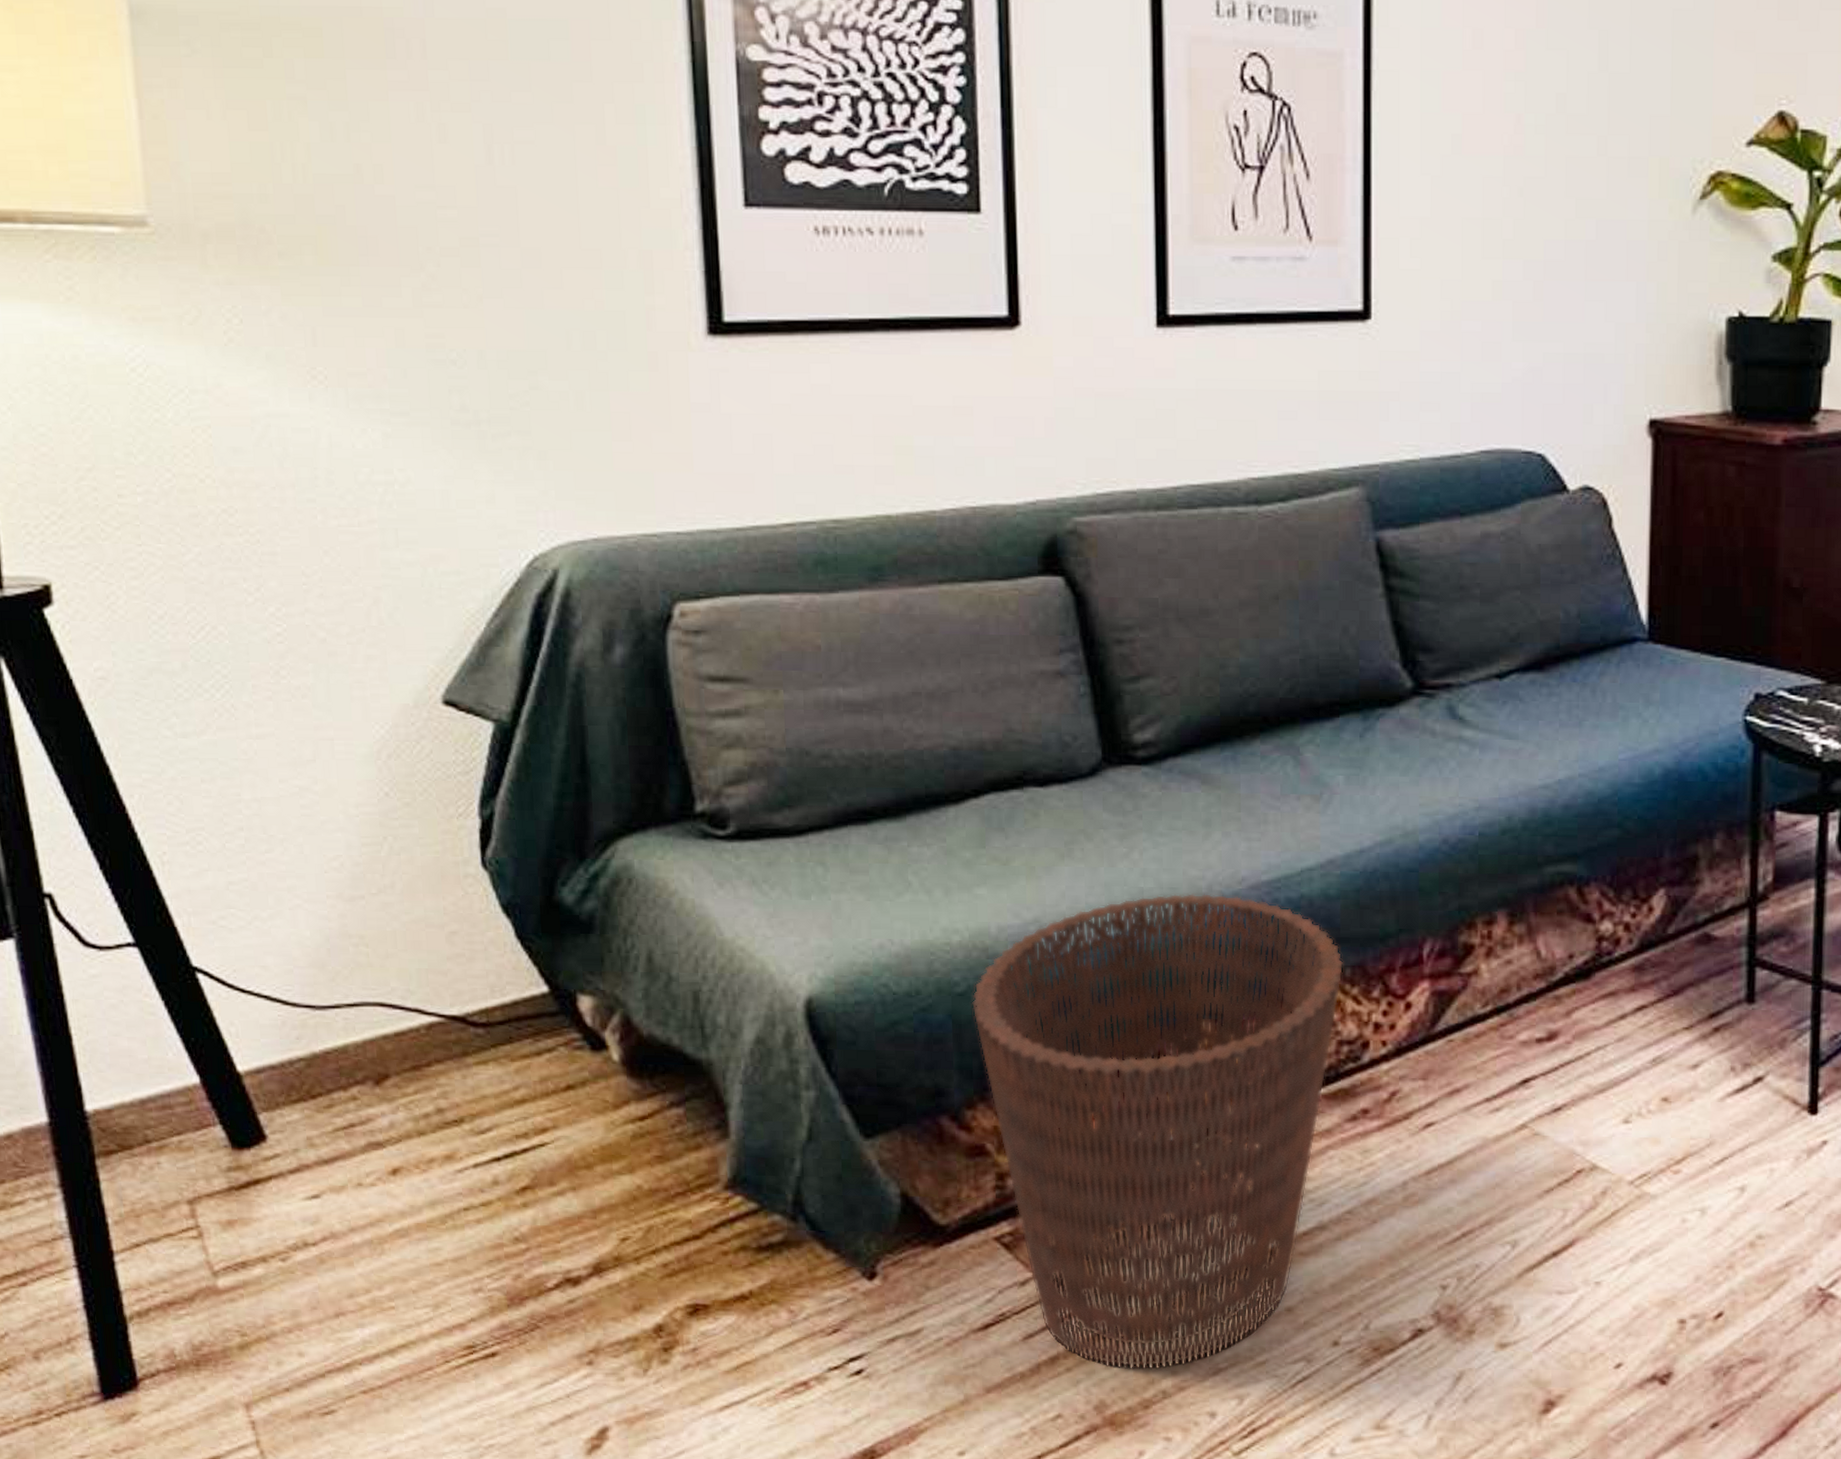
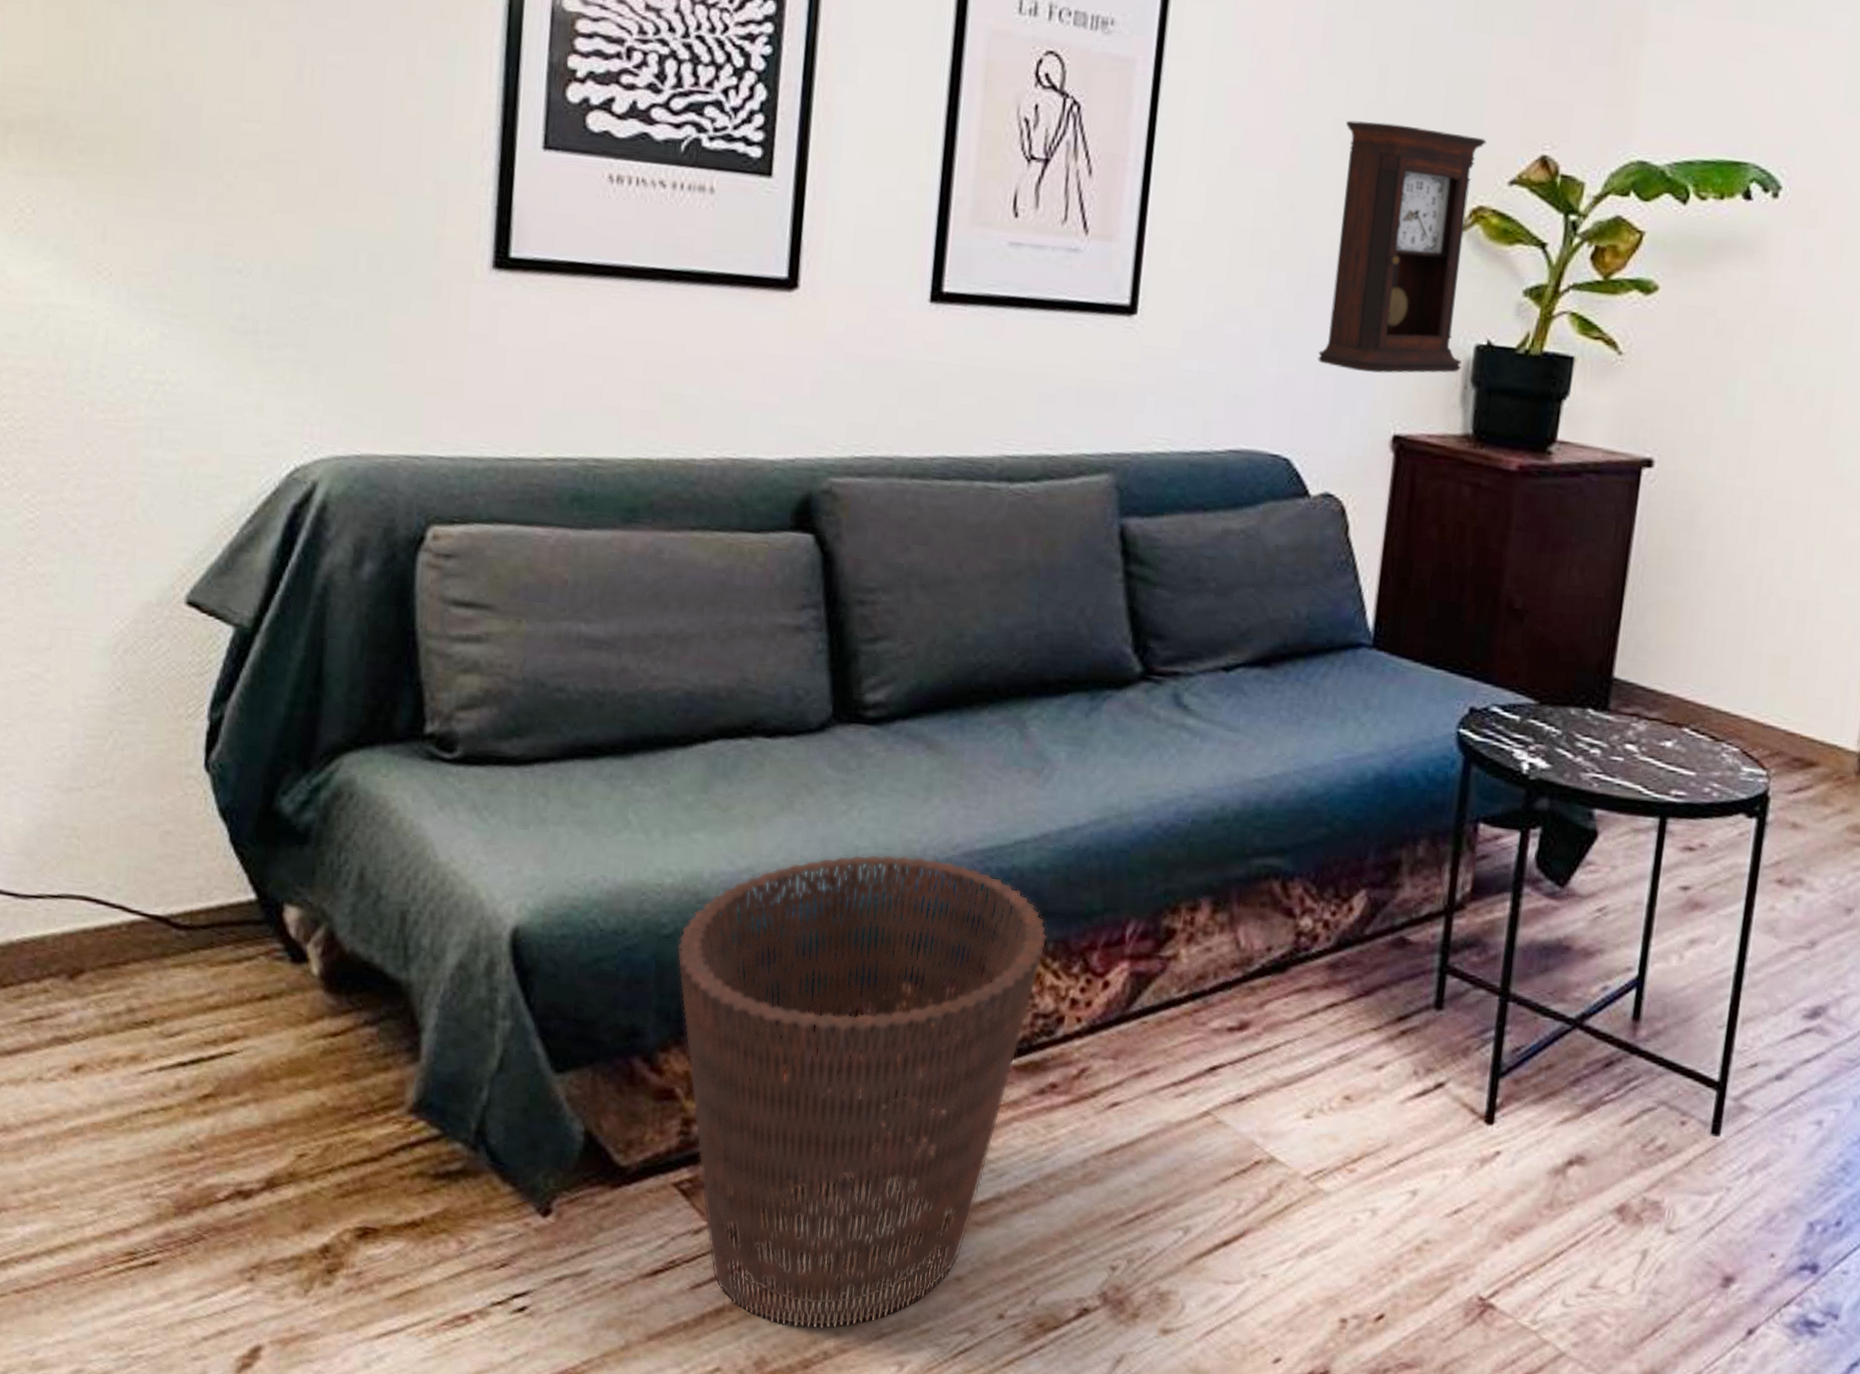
pendulum clock: none [1563,93,1719,357] -> present [1318,120,1487,374]

